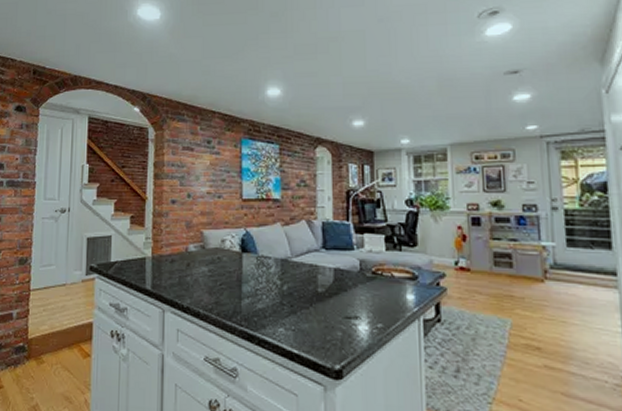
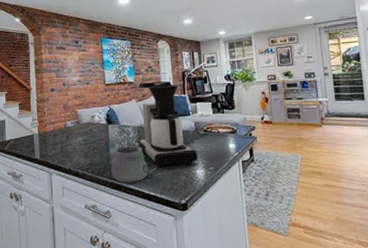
mug: none [241,280,303,333] -> present [110,143,157,183]
coffee maker: none [281,202,361,317] -> present [138,81,198,168]

